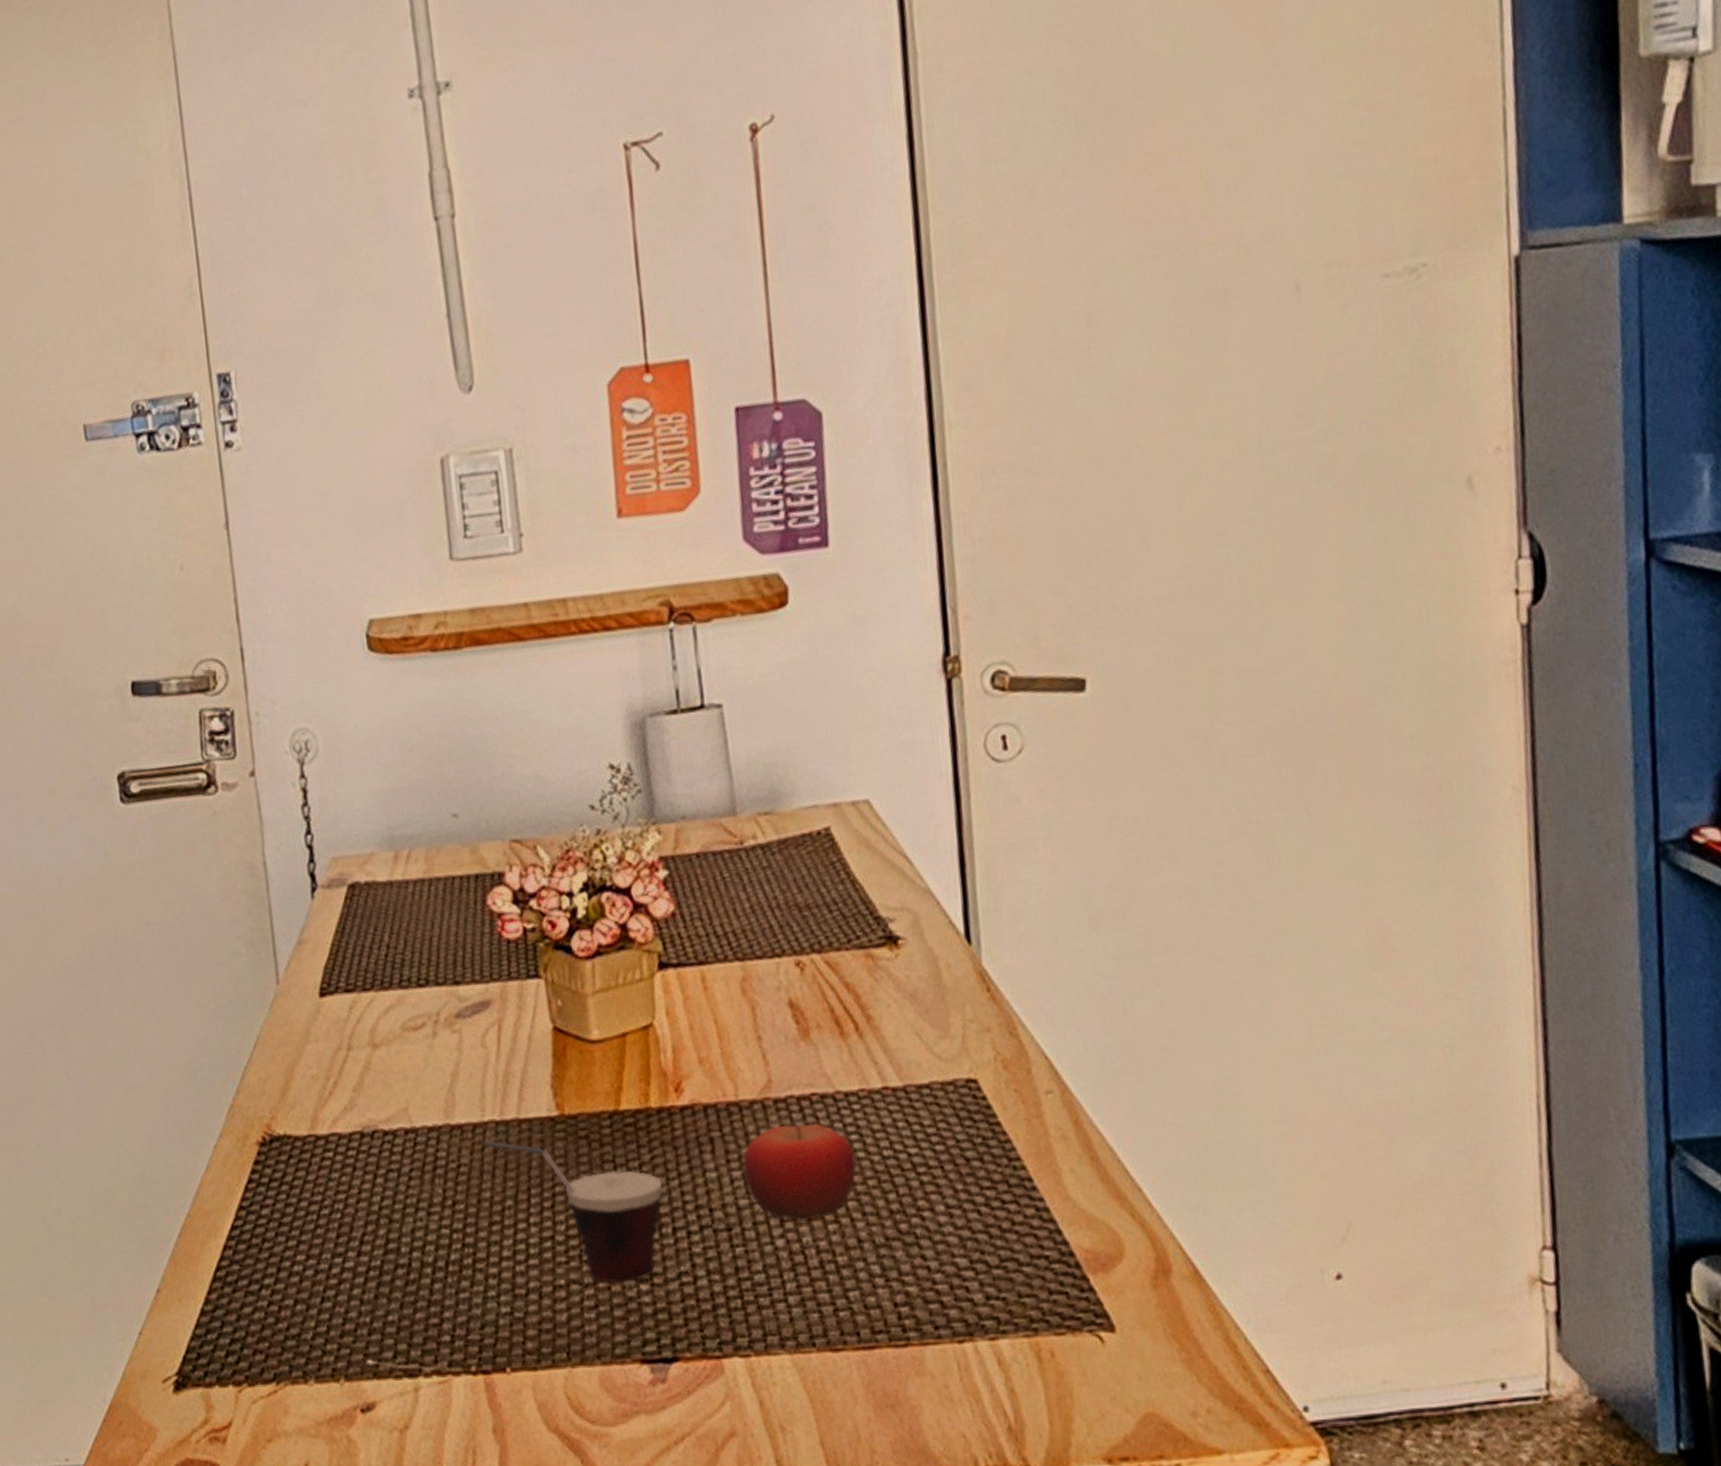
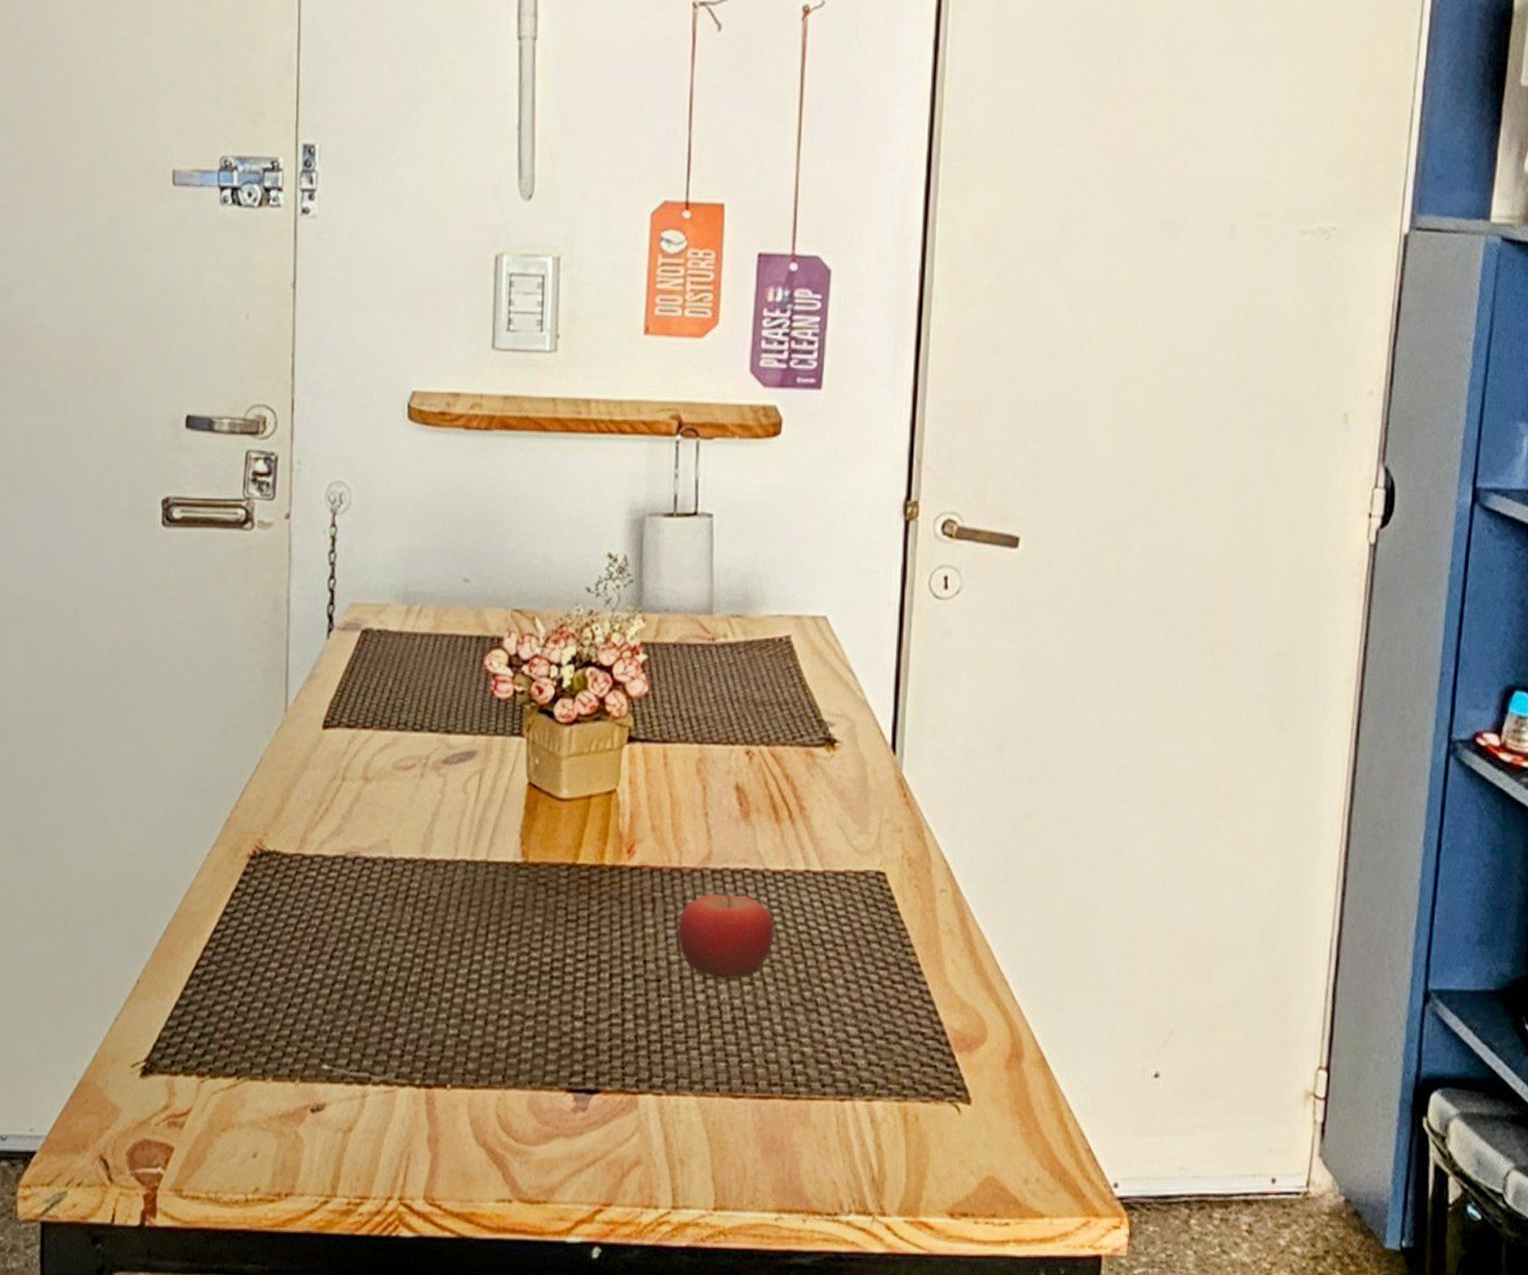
cup: present [485,1140,663,1283] -> none [455,877,606,1018]

